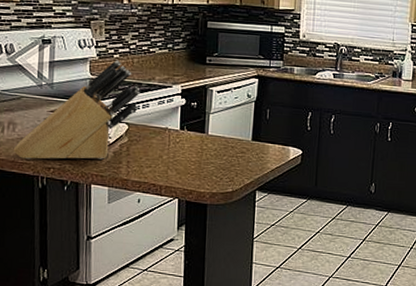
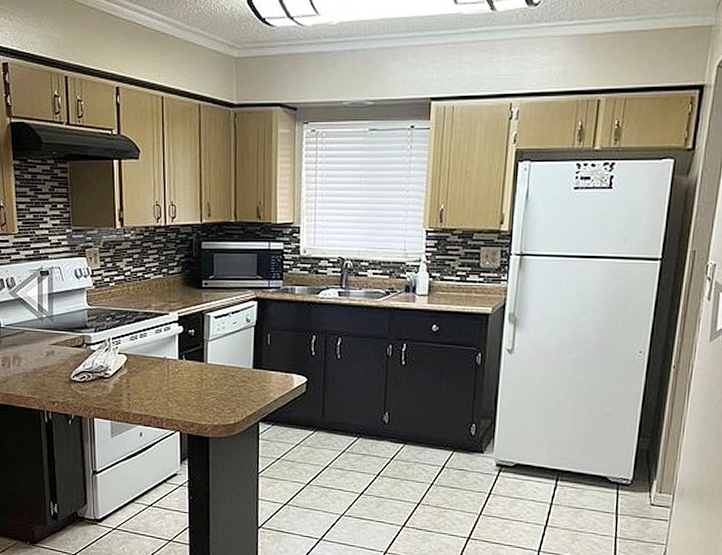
knife block: present [13,60,140,160] -> none [19,288,137,394]

